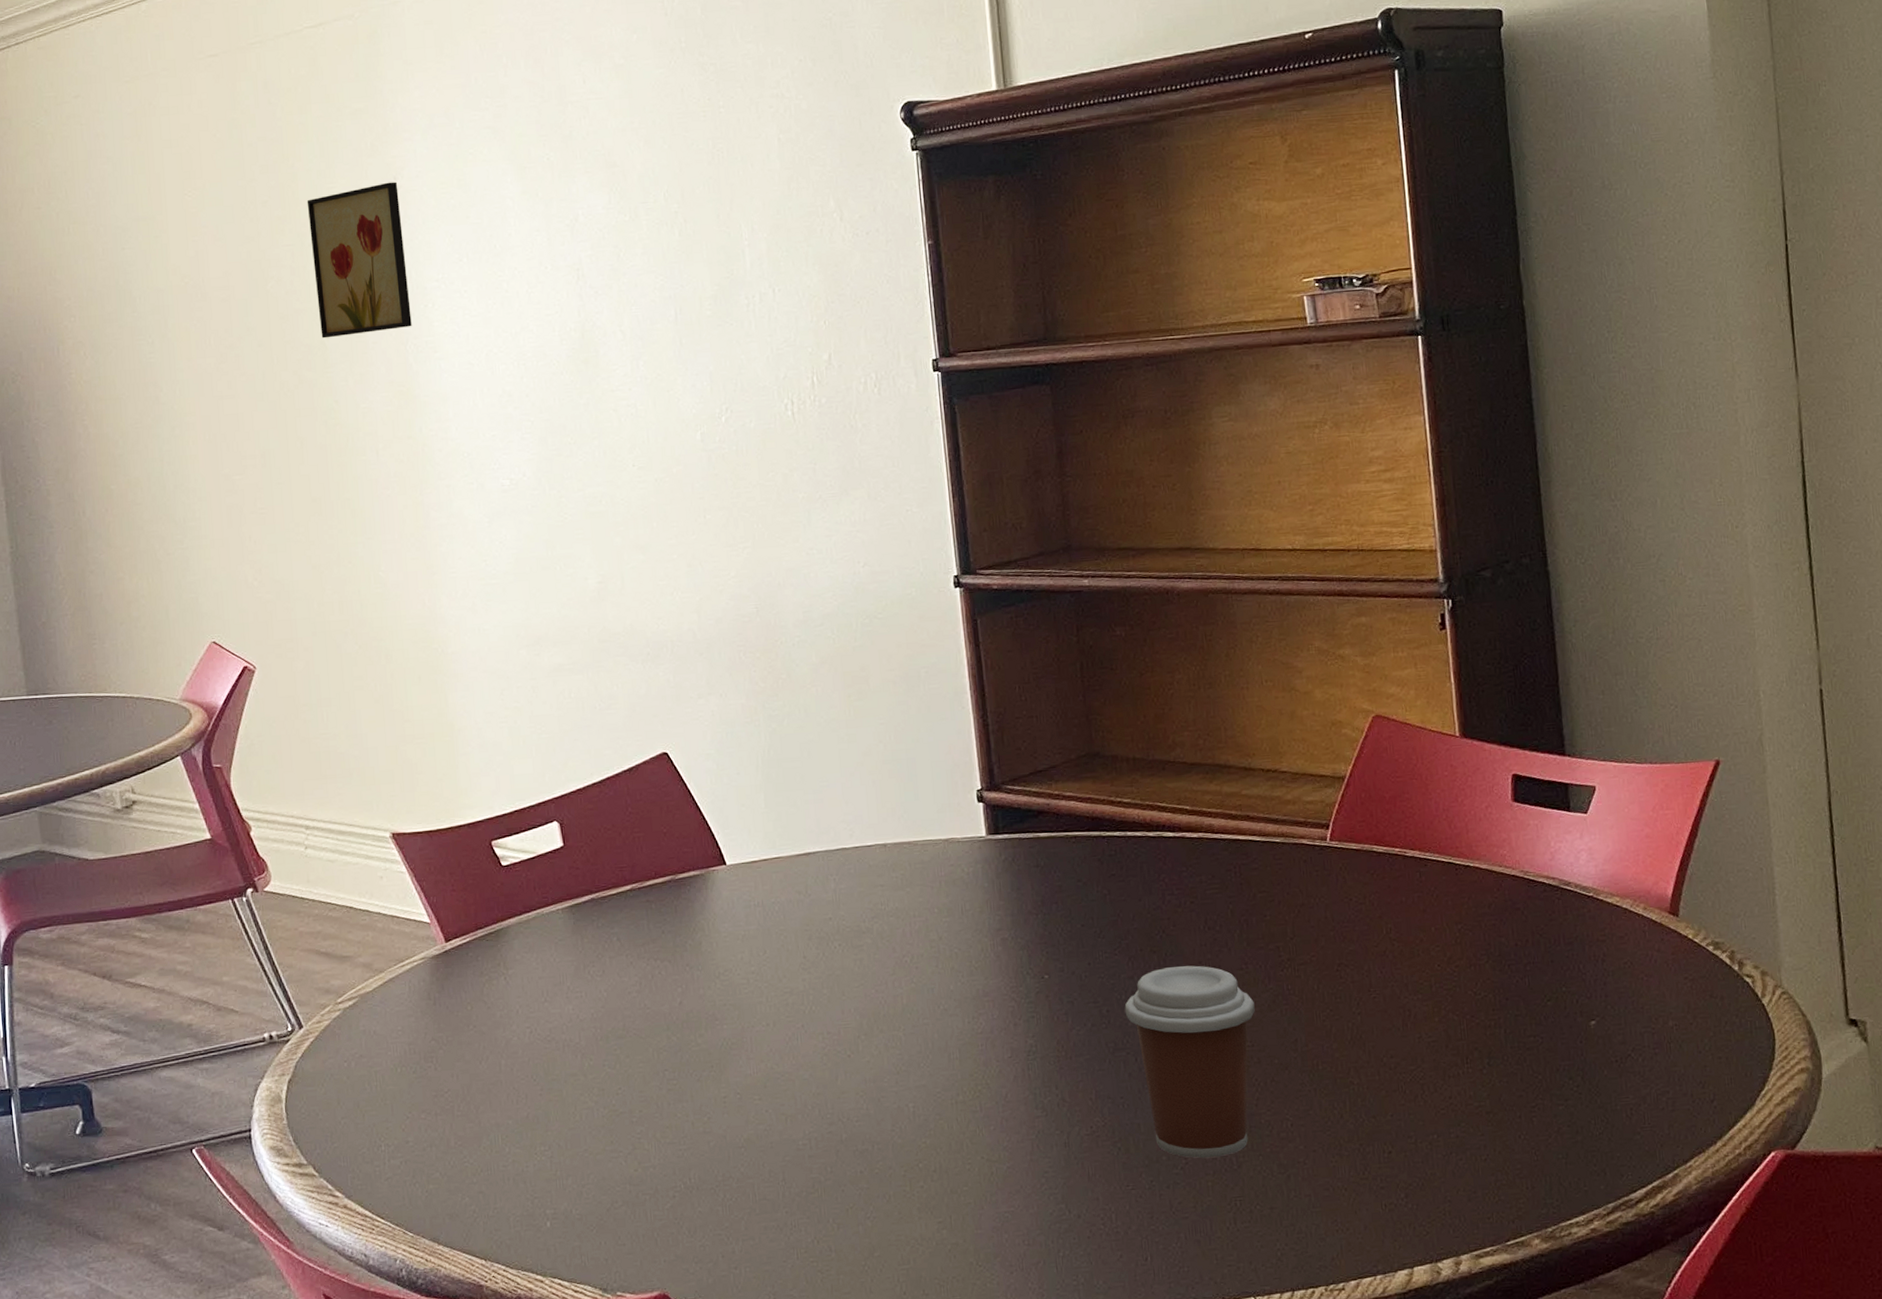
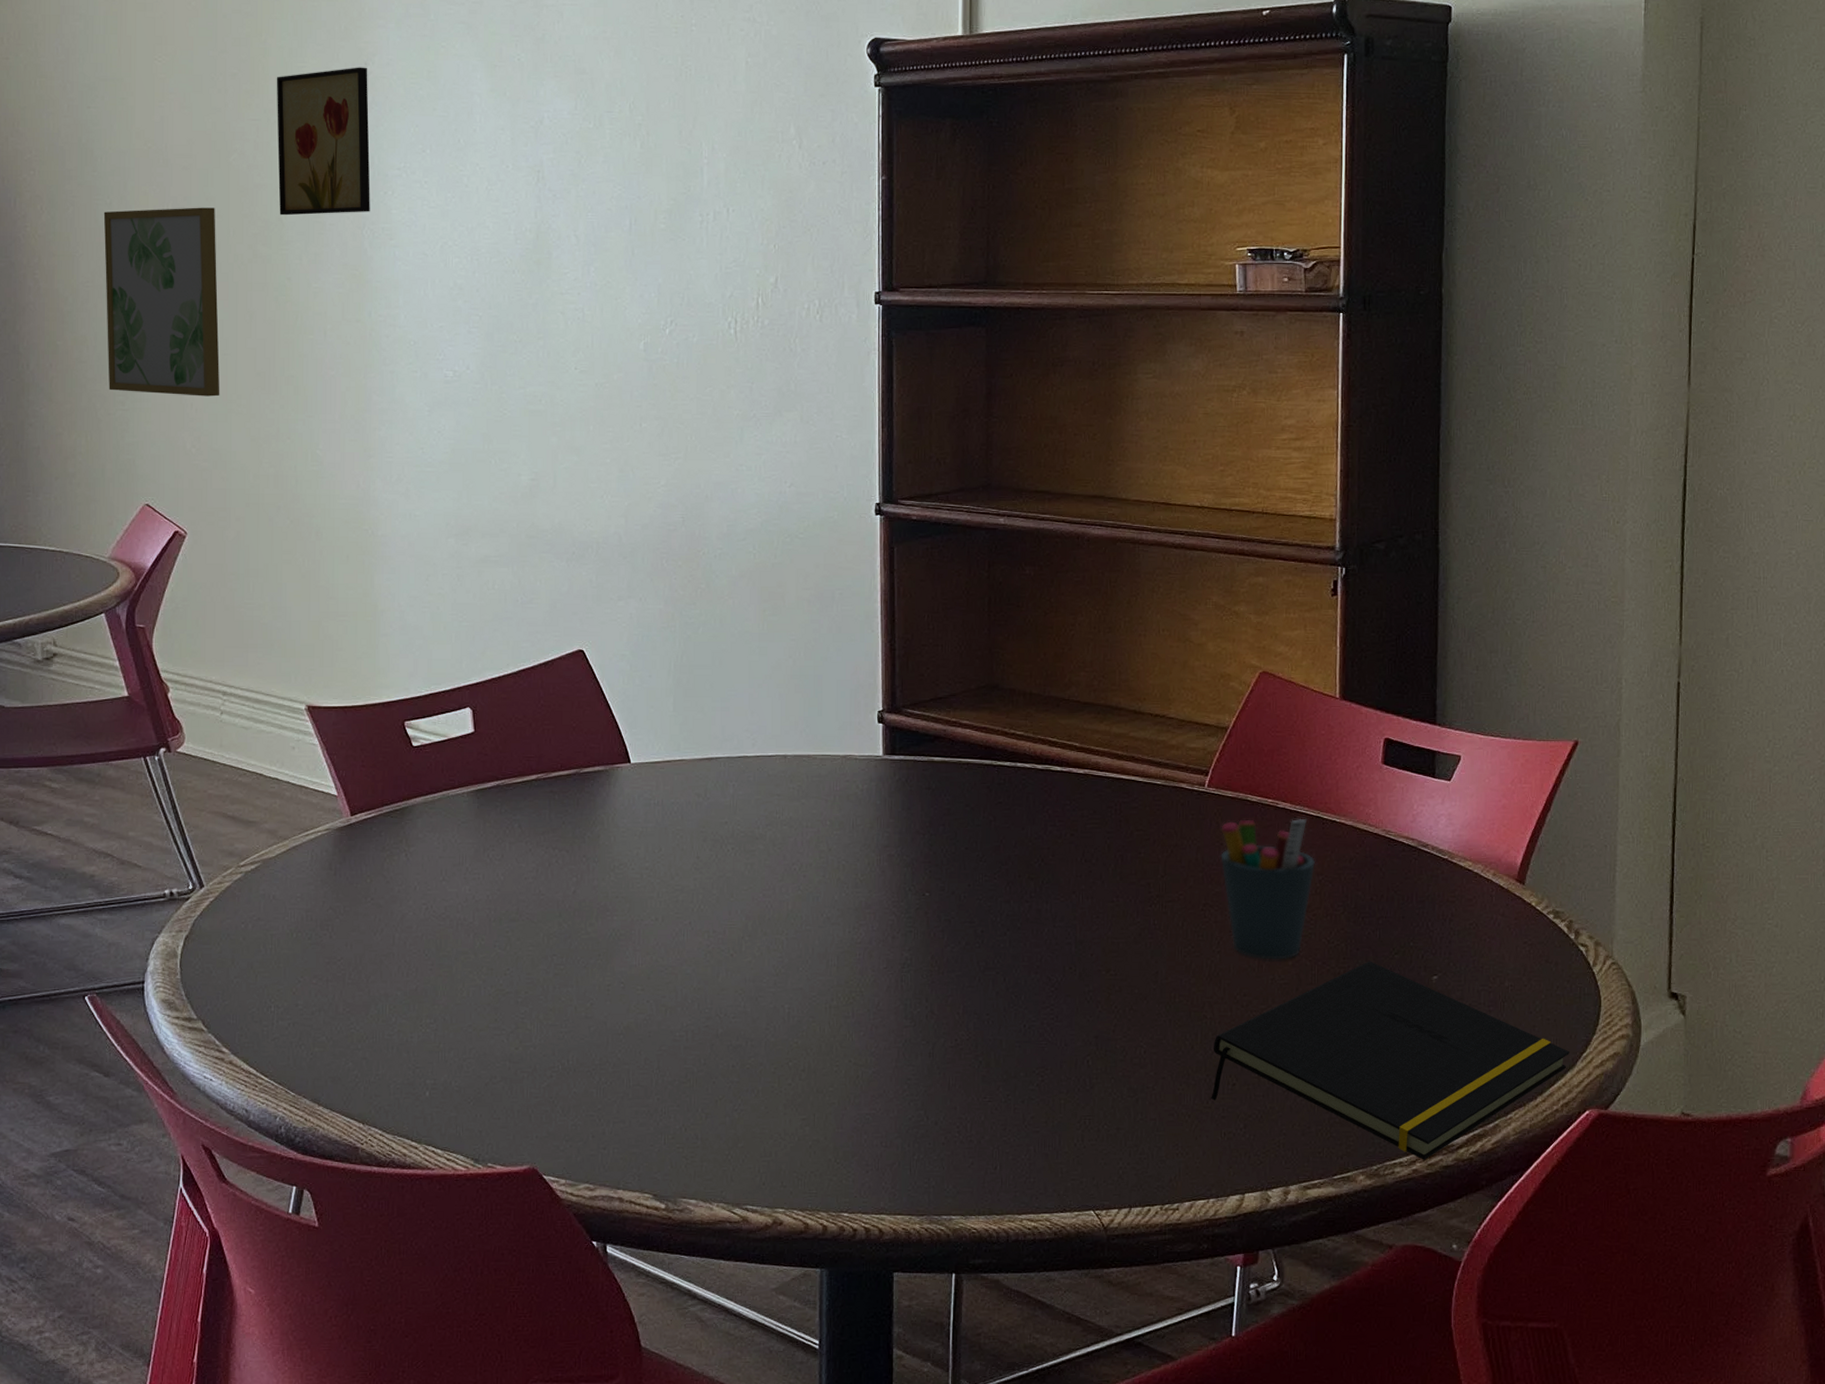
wall art: none [146,337,278,531] -> present [103,207,220,397]
coffee cup: present [1124,965,1255,1159] -> none [998,895,1121,1078]
pen holder: none [1348,865,1453,1018] -> present [1220,818,1316,960]
notepad: none [1364,1010,1747,1218] -> present [1211,961,1569,1160]

